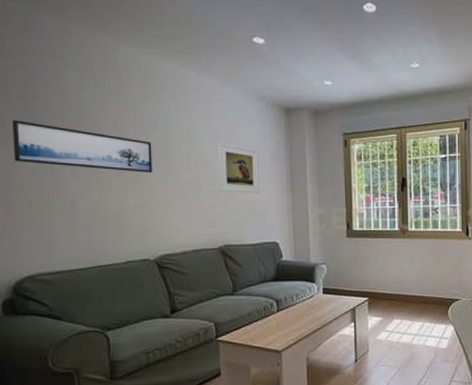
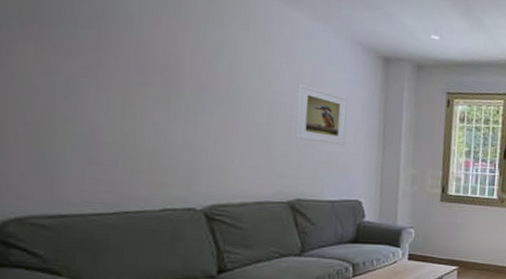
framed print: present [11,120,152,172] -> none [10,20,214,108]

